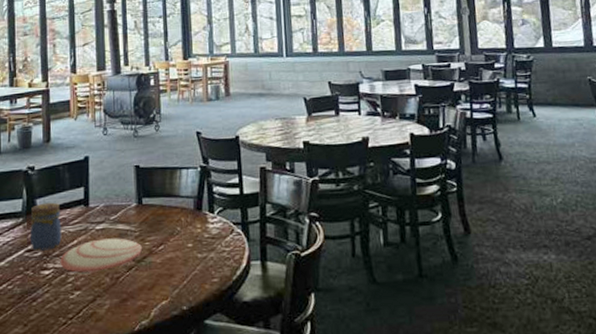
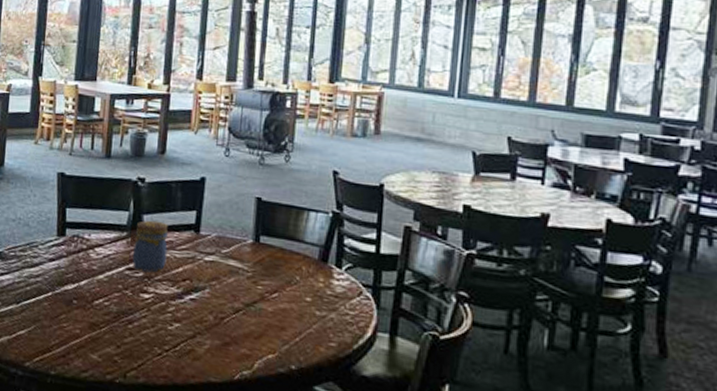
plate: present [60,238,143,273] -> none [161,271,254,307]

